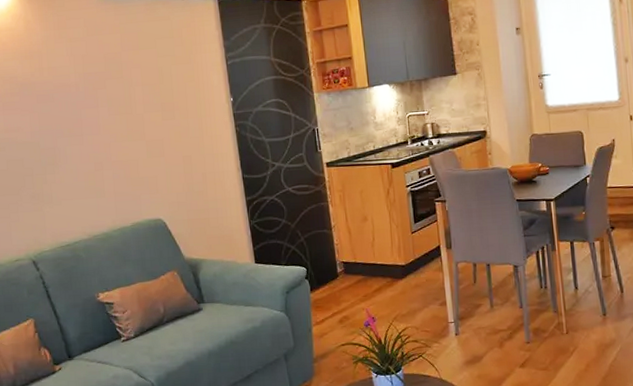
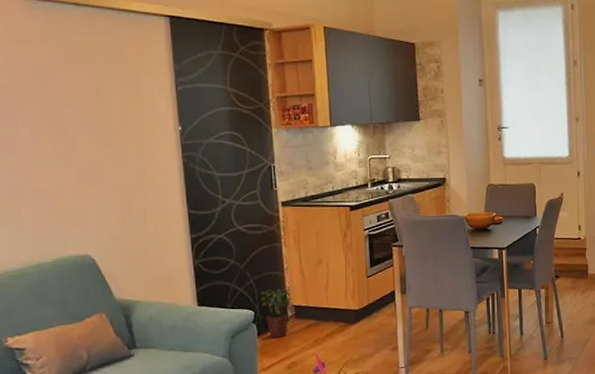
potted plant: none [311,245,342,294] -> present [260,288,293,338]

